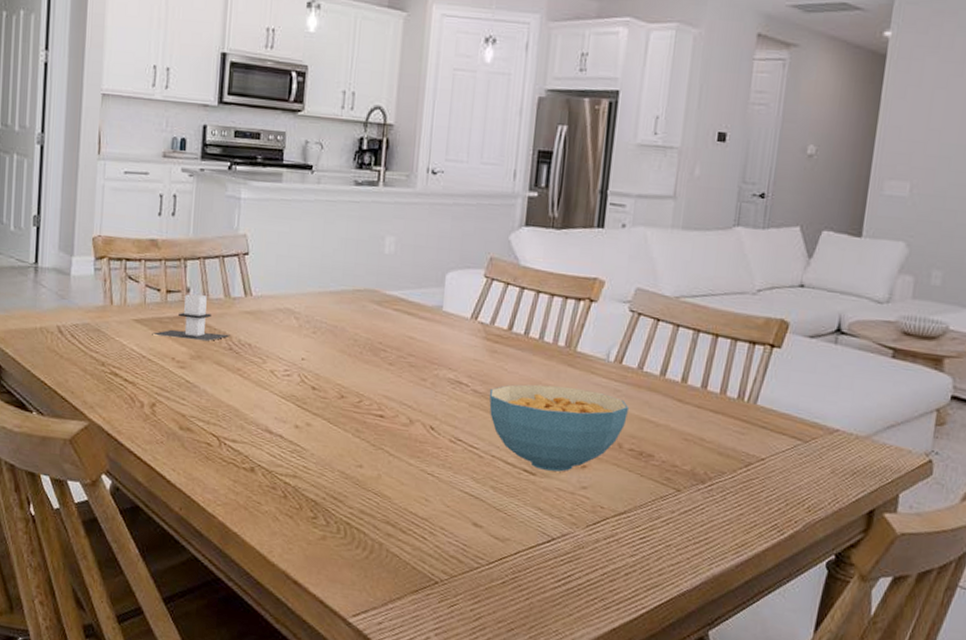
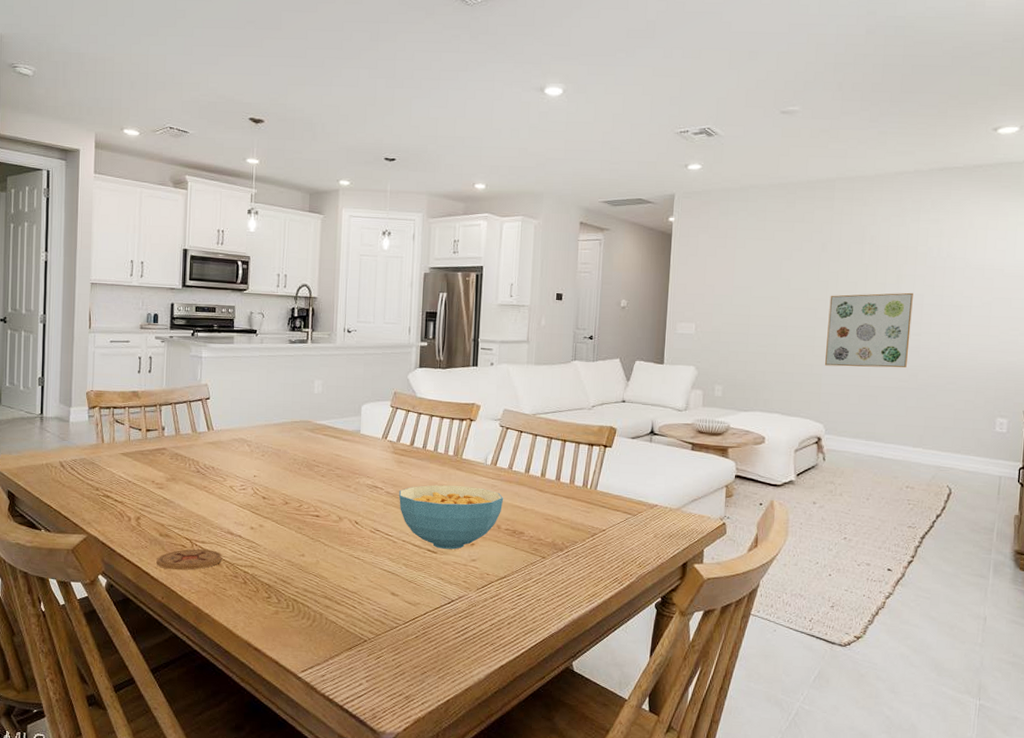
candle: present [152,294,230,341] -> none [136,431,197,467]
coaster: none [174,448,258,476] -> present [156,549,223,571]

